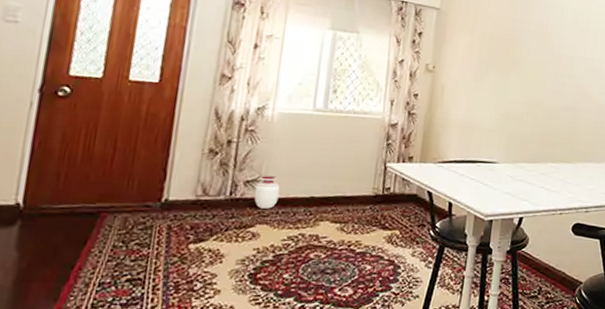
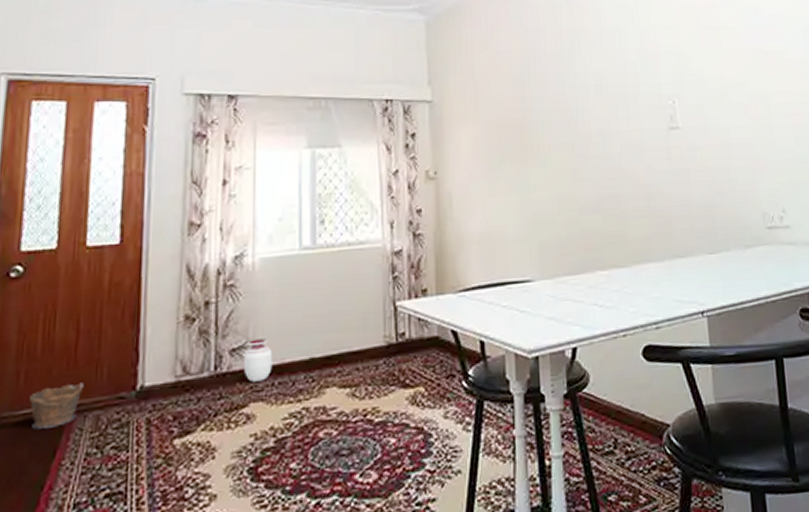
clay pot: none [67,189,116,222] -> present [30,382,84,429]

